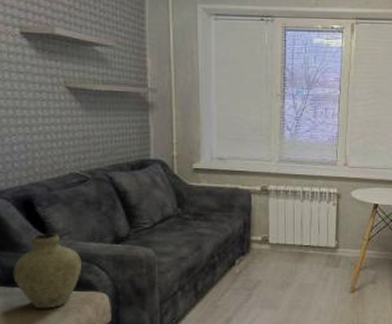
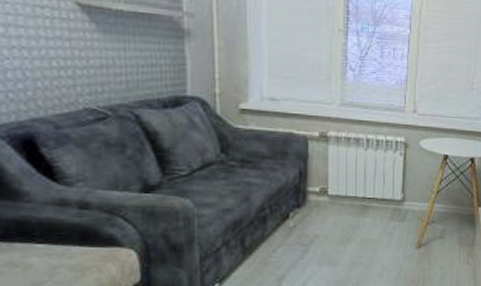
vase: present [13,233,81,309] -> none [11,179,102,268]

